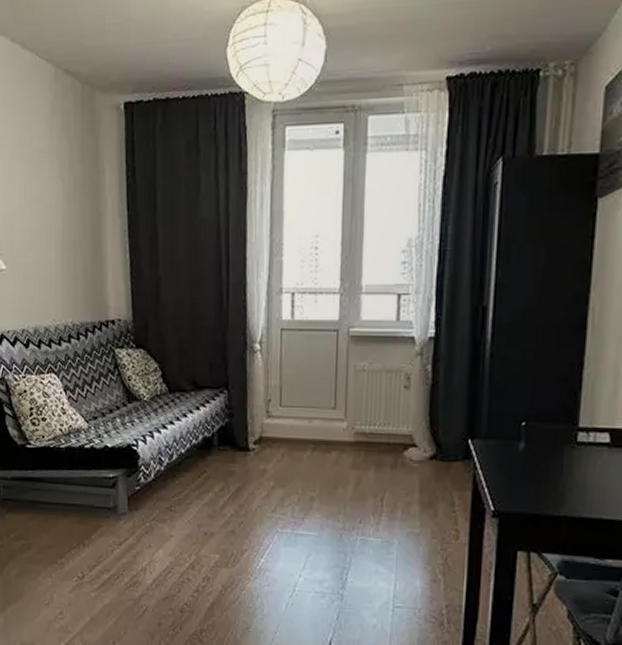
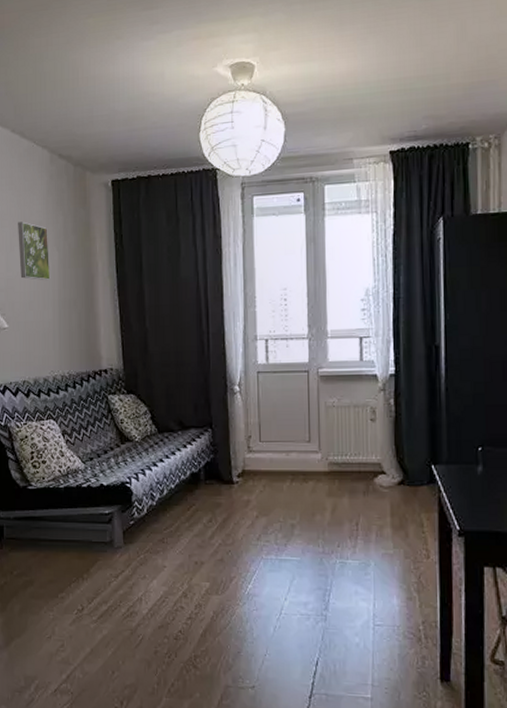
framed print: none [17,148,54,217] -> present [18,222,51,280]

